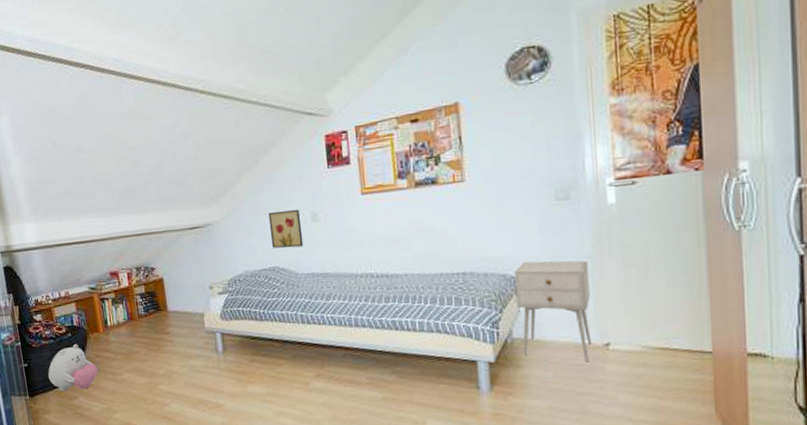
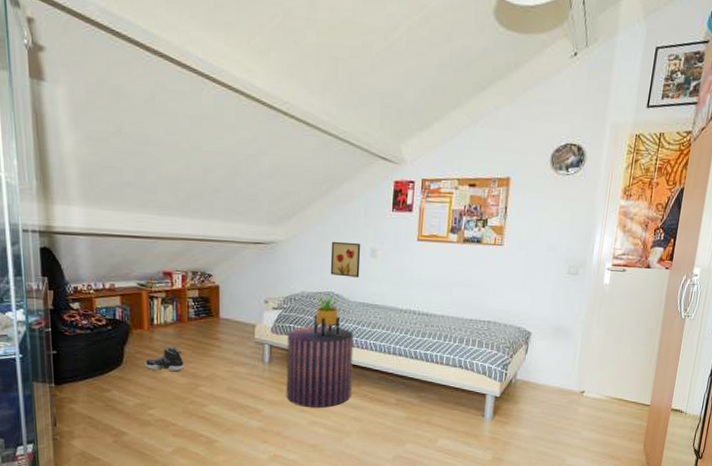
plush toy: present [48,344,98,392] -> none [80,338,137,383]
sneaker: none [104,346,142,373] -> present [144,346,185,371]
pouf: none [237,304,316,397] -> present [286,326,354,409]
potted plant: none [262,269,292,318] -> present [313,294,340,338]
nightstand: present [514,260,592,363] -> none [522,320,582,404]

